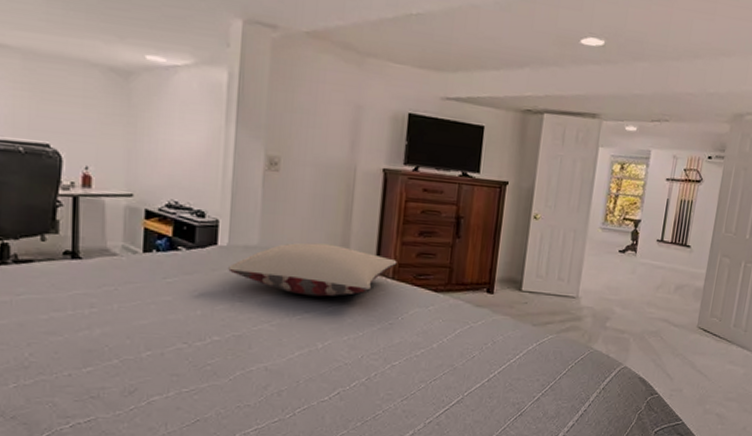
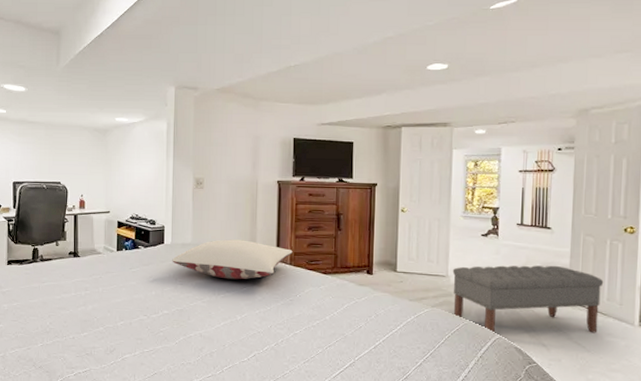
bench: none [579,286,733,363] -> present [452,265,604,334]

